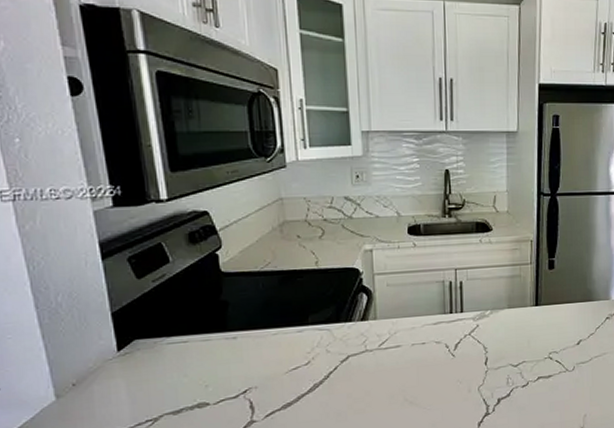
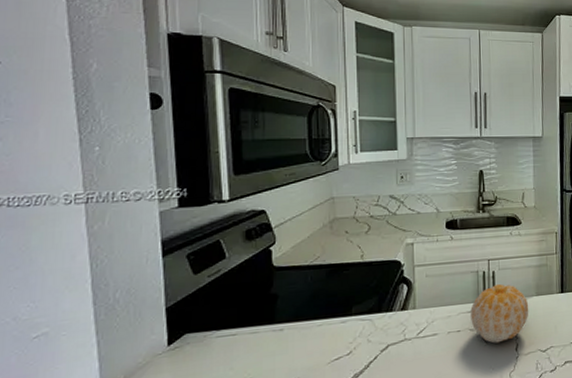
fruit: none [436,295,500,357] -> present [470,284,529,343]

